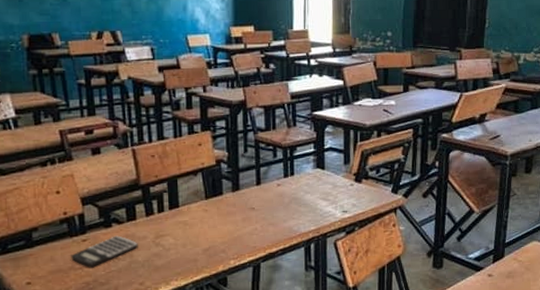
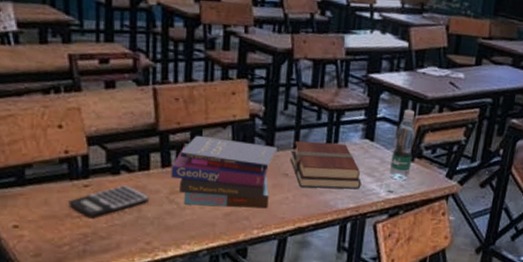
books: none [154,184,243,246] -> present [170,135,277,209]
books: none [254,175,319,218] -> present [290,141,362,190]
bottle: none [341,138,361,201] -> present [389,109,416,180]

